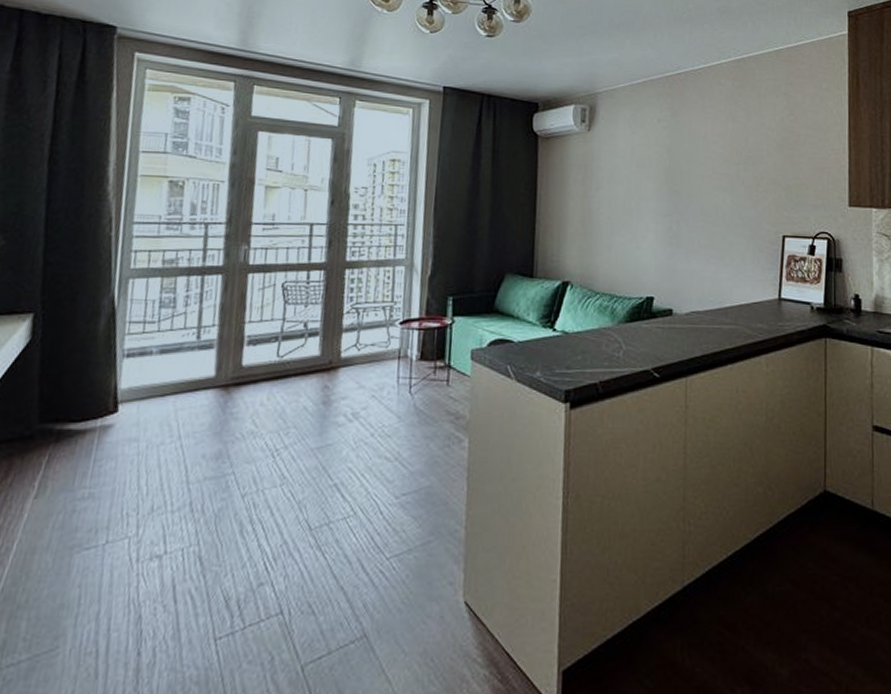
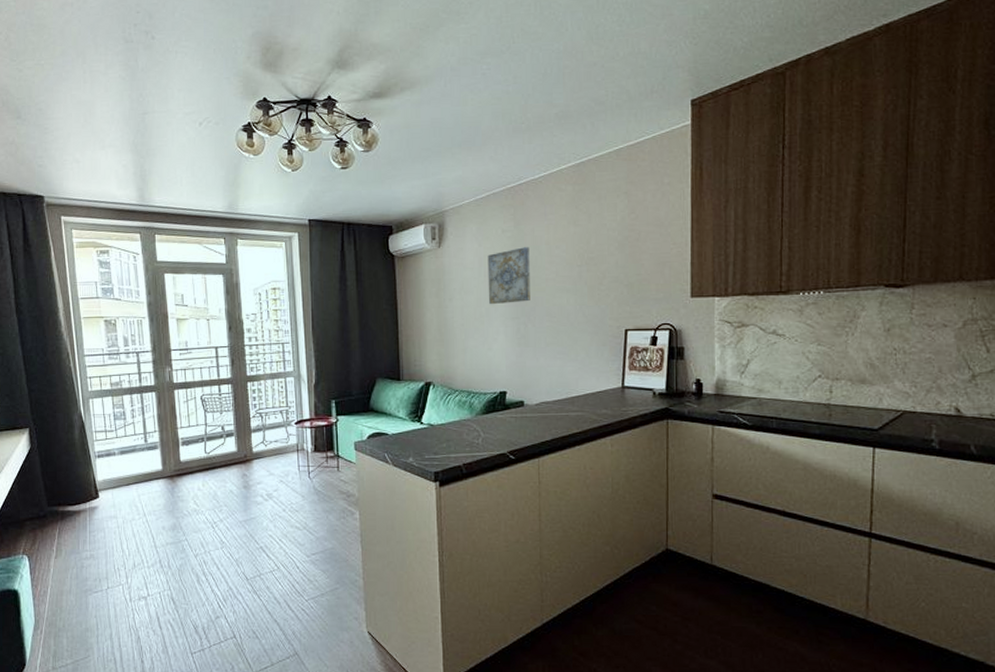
wall art: none [639,139,686,199] -> present [487,247,530,305]

